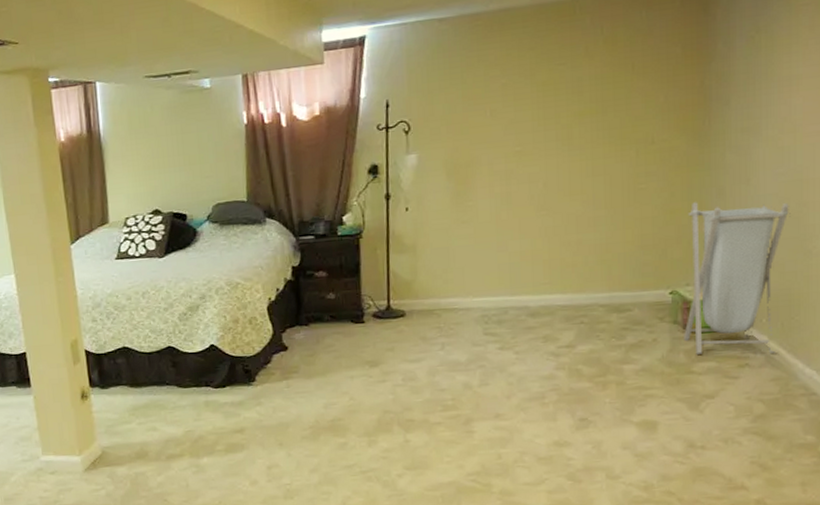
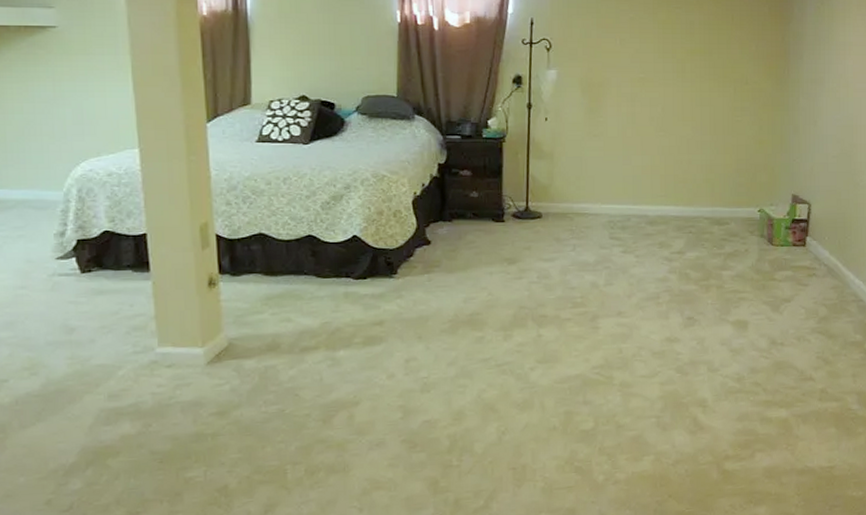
laundry hamper: present [684,202,791,355] -> none [768,136,845,267]

